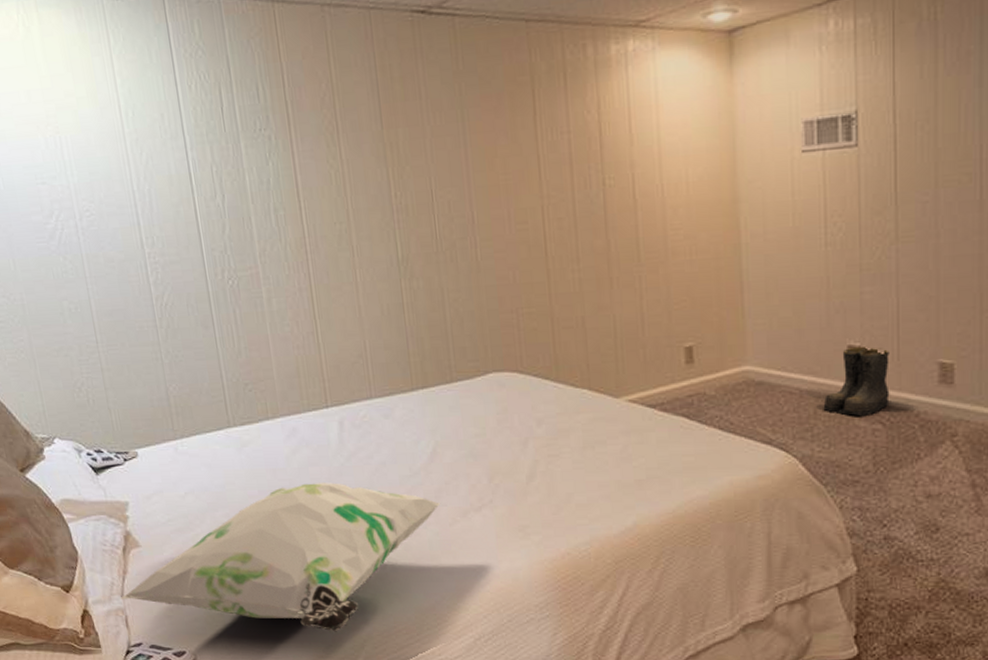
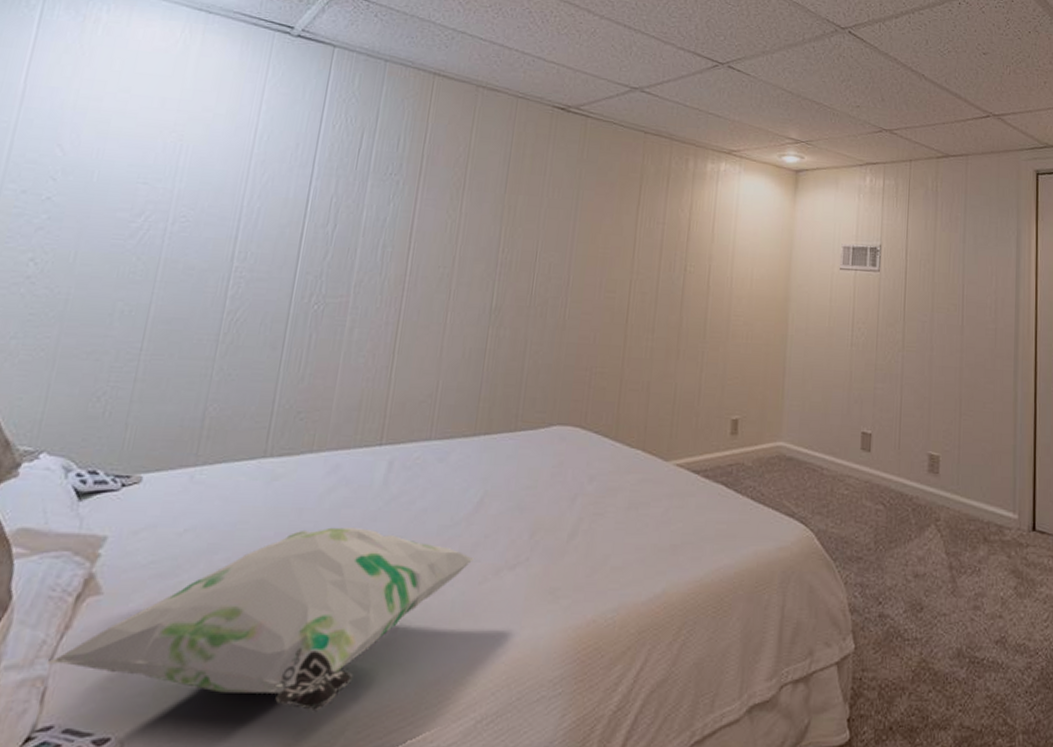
boots: present [823,346,891,416] -> none [838,433,893,496]

